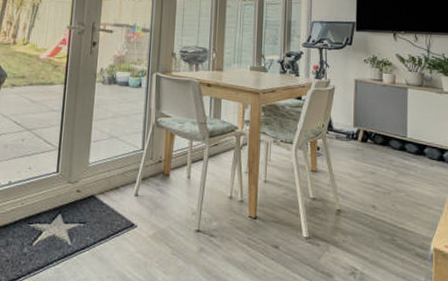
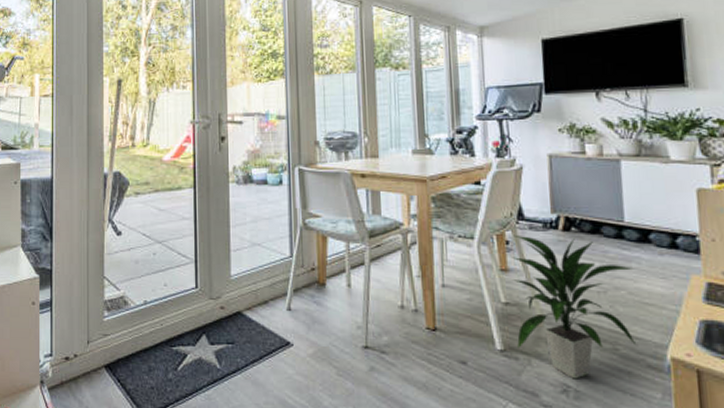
indoor plant: none [319,142,410,264] -> present [512,234,635,379]

